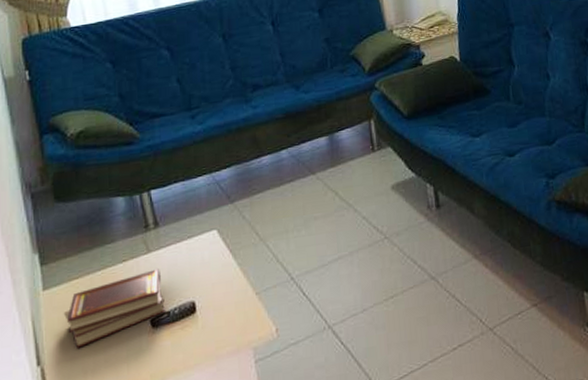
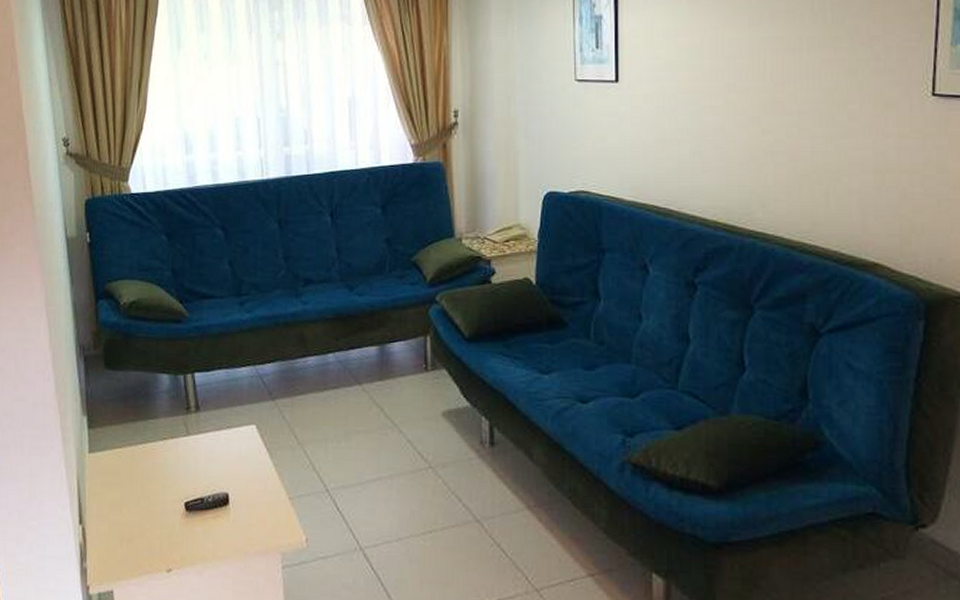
book set: present [63,269,166,348] -> none [105,453,201,516]

